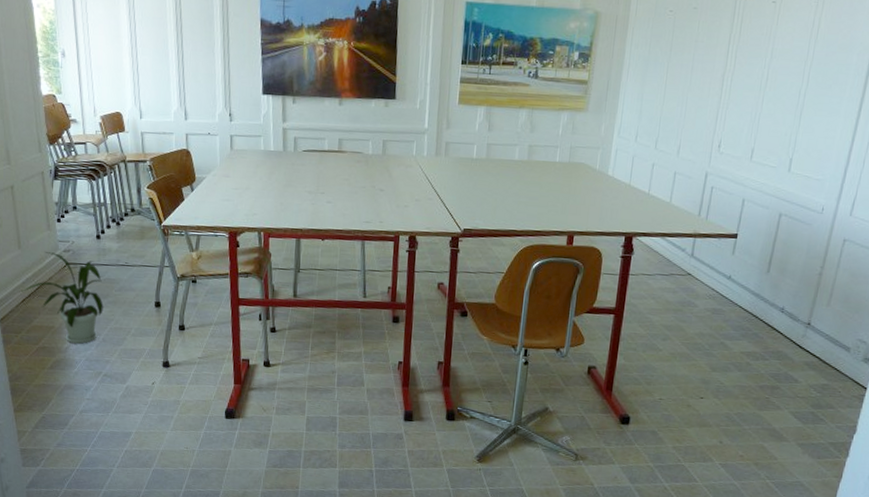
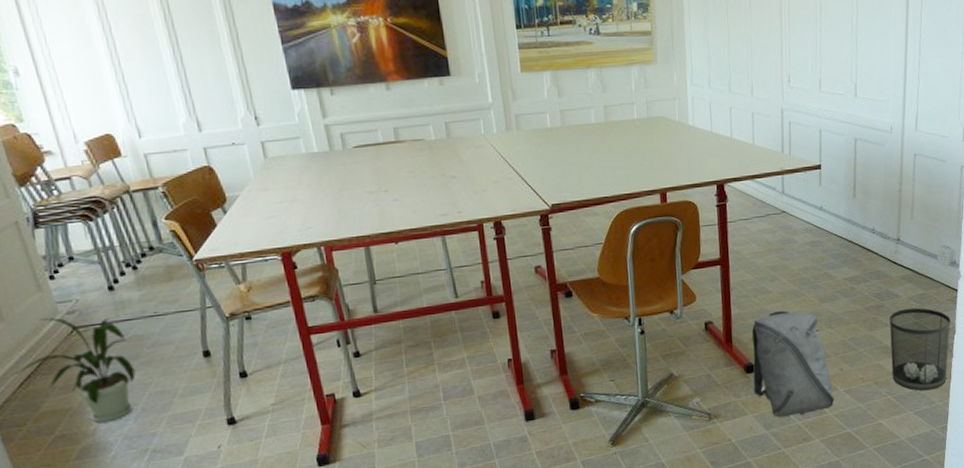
backpack: none [625,370,708,478] -> present [751,310,835,418]
waste bin: none [775,395,853,485] -> present [889,307,951,391]

